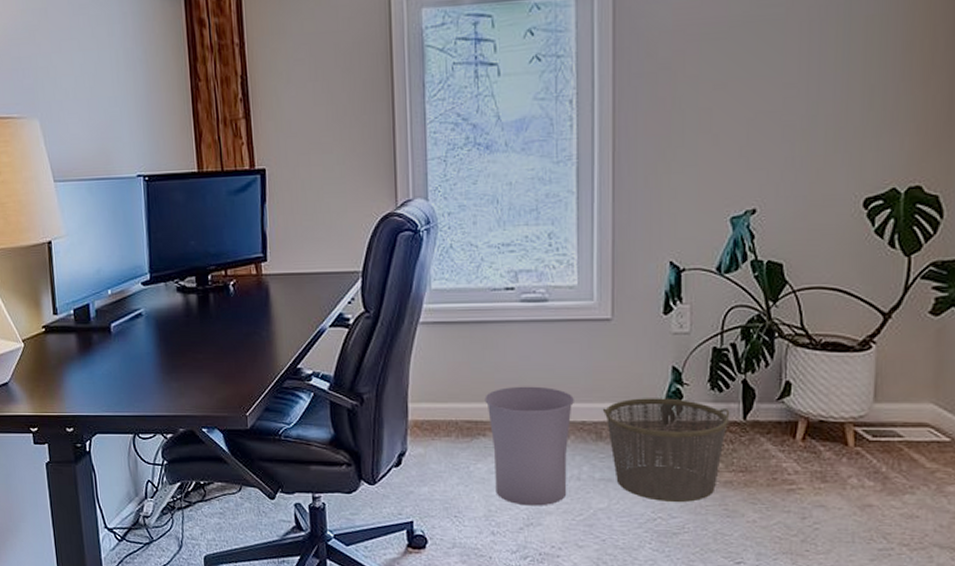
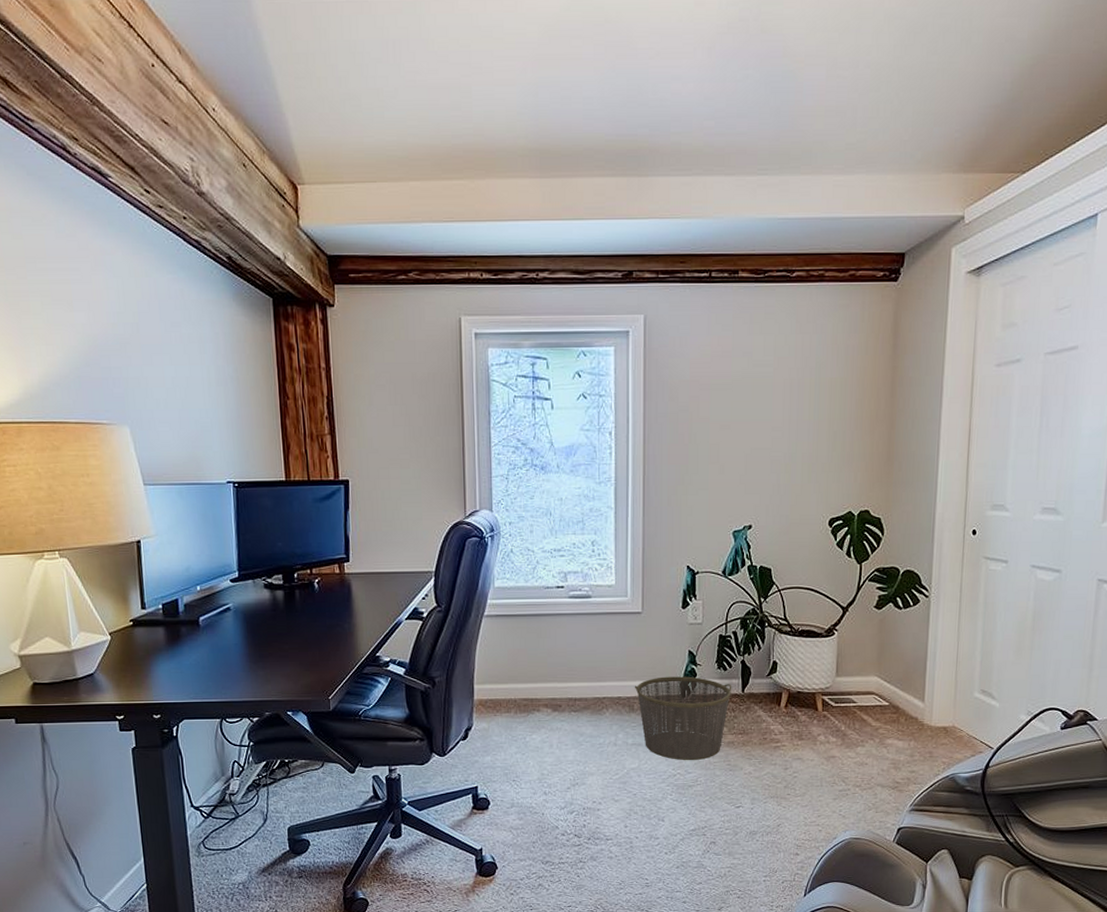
waste bin: present [484,386,574,506] -> none [539,668,612,769]

